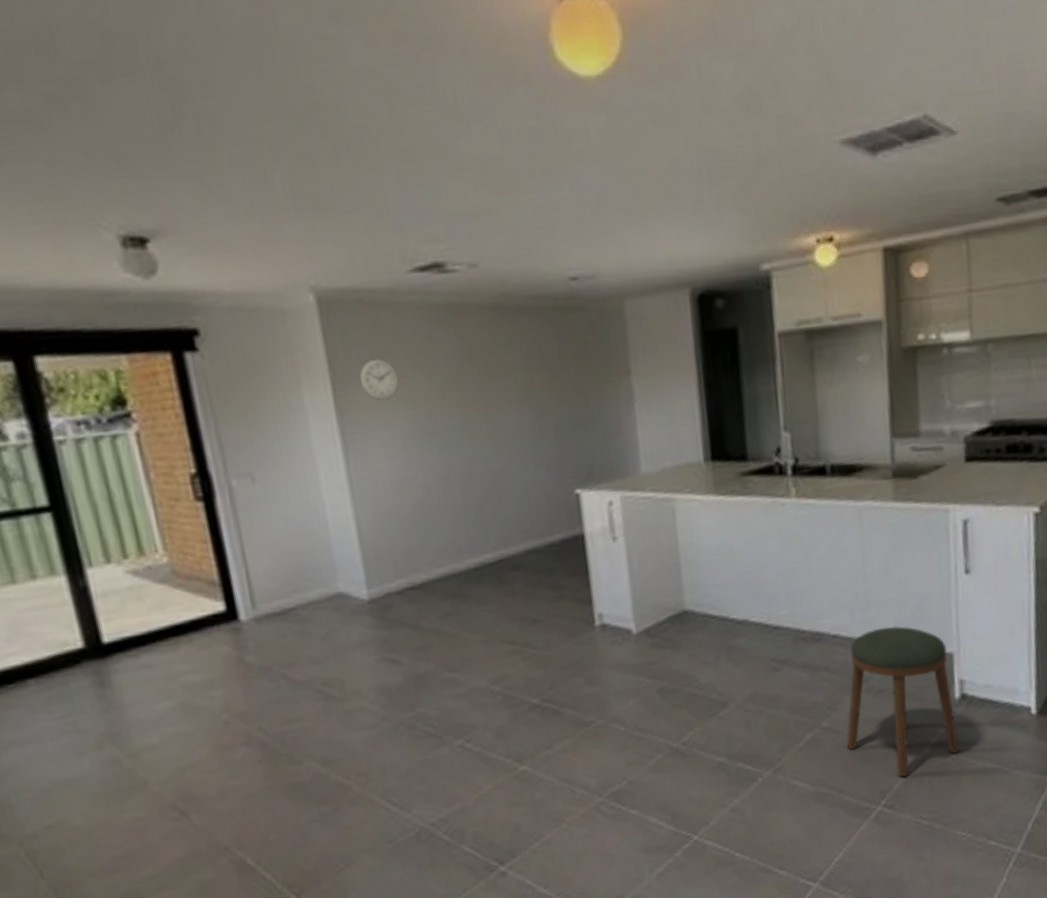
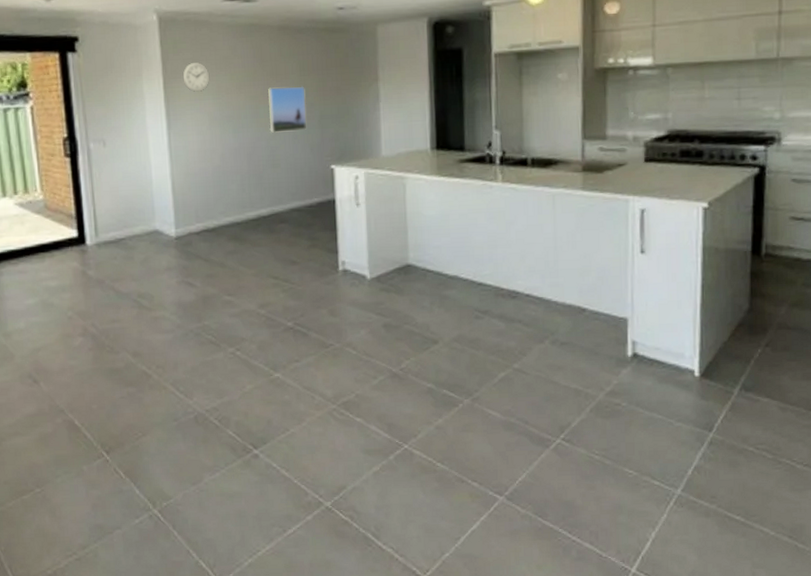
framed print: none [482,385,539,452] -> present [268,86,307,134]
stool: present [846,625,960,778] -> none [533,291,630,417]

